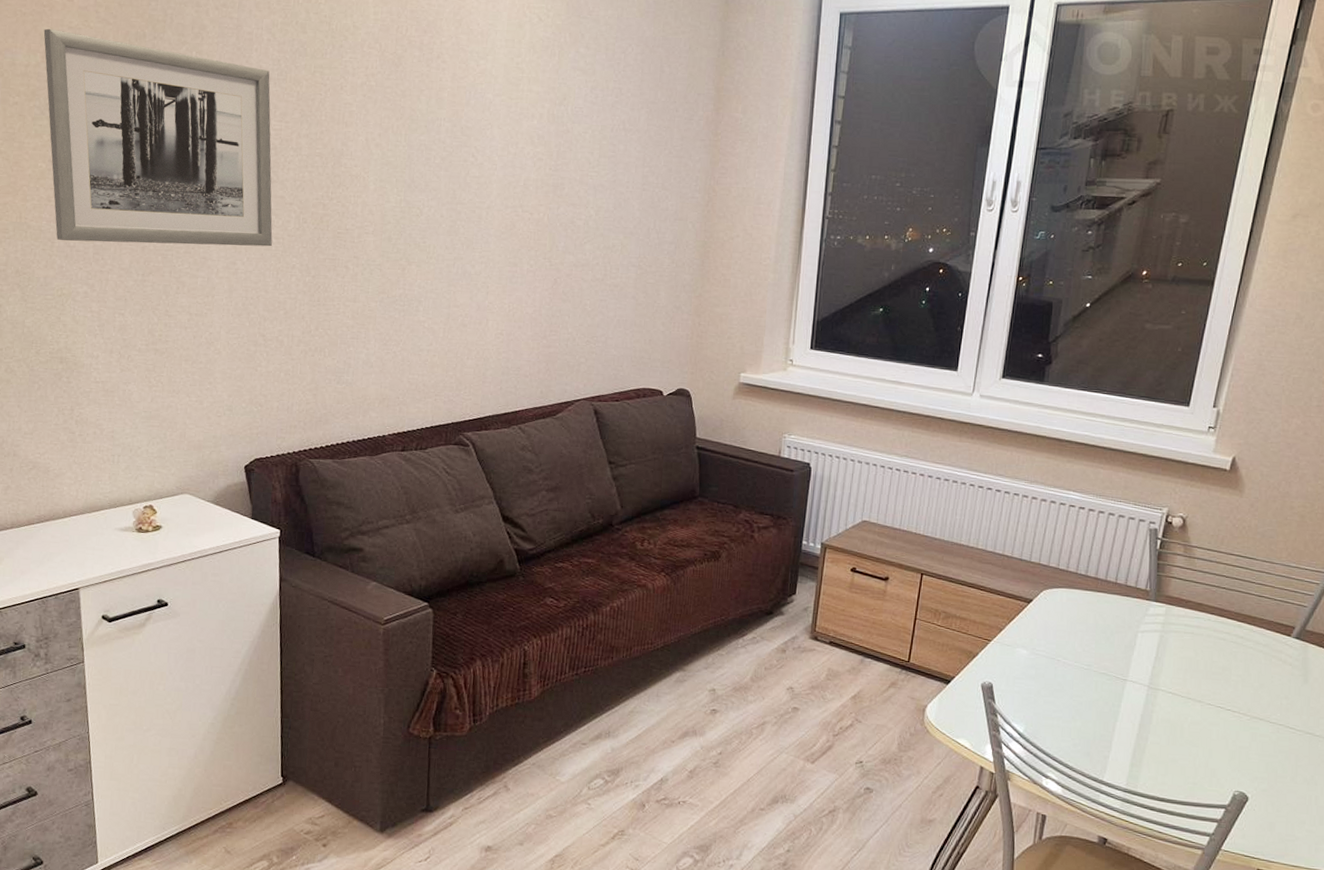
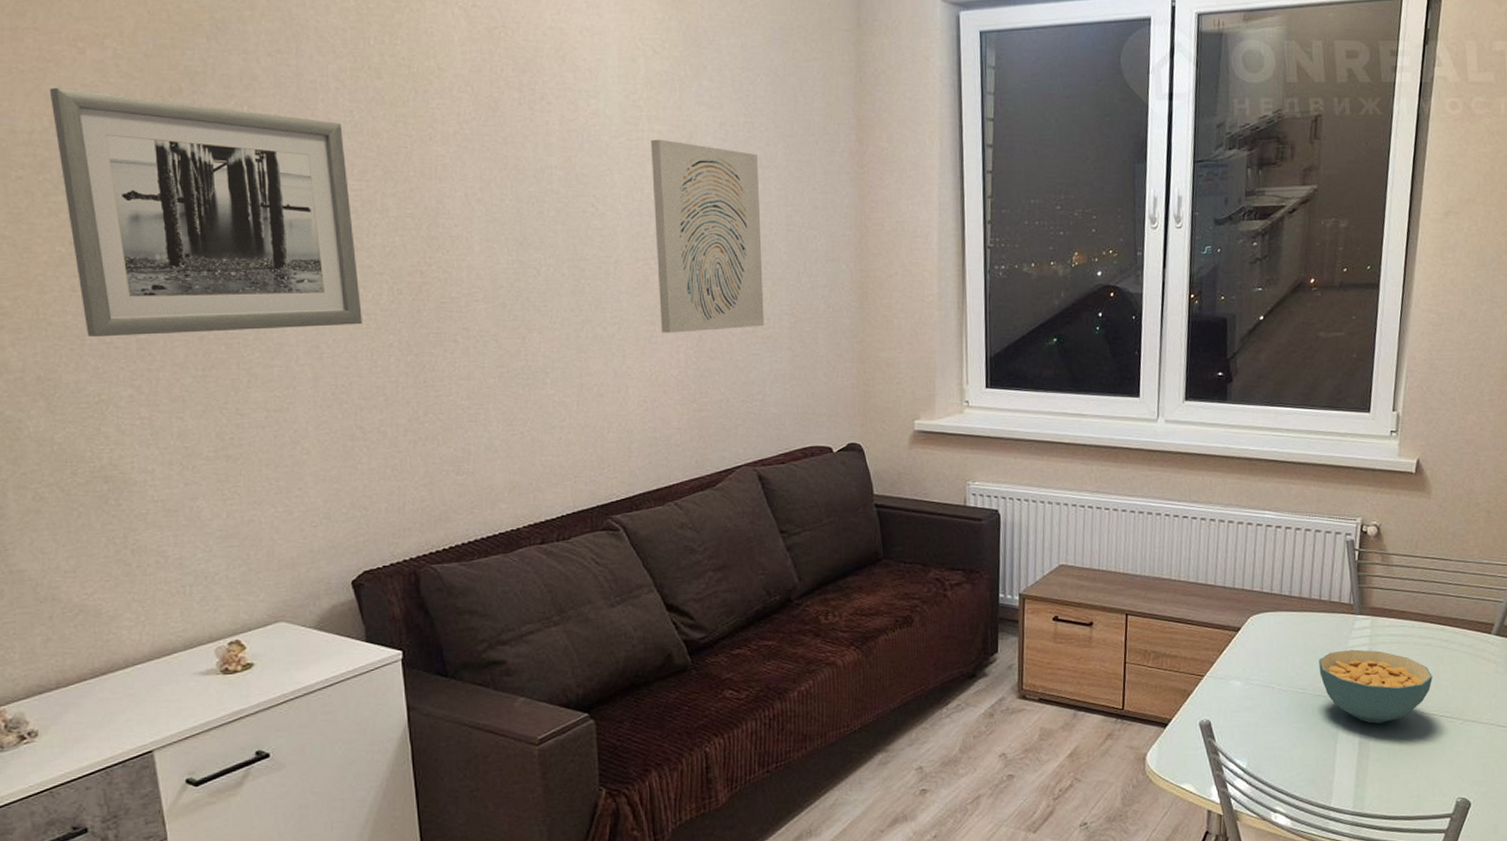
wall art: none [522,99,622,276] -> present [651,139,764,333]
cereal bowl: none [1107,633,1223,709] -> present [1318,649,1433,724]

